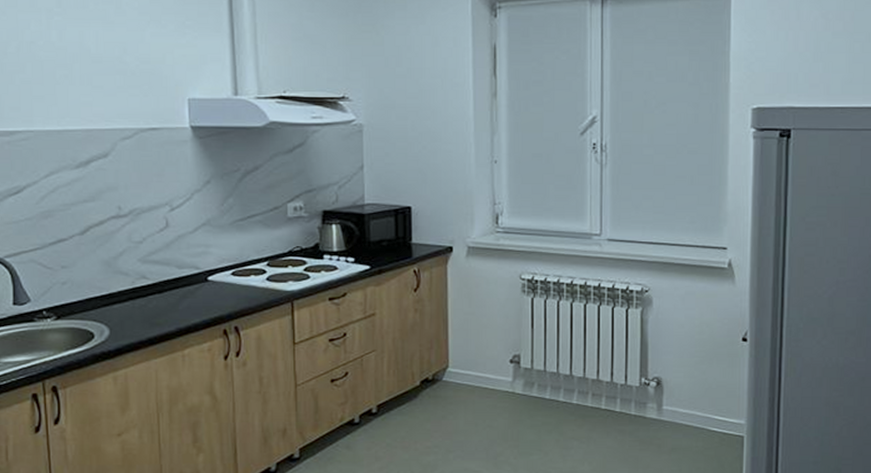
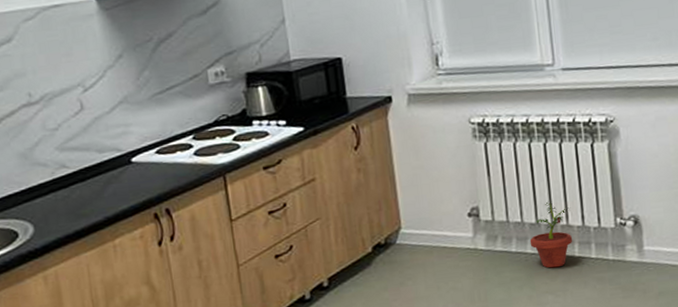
potted plant: none [562,355,602,417] -> present [530,200,573,268]

